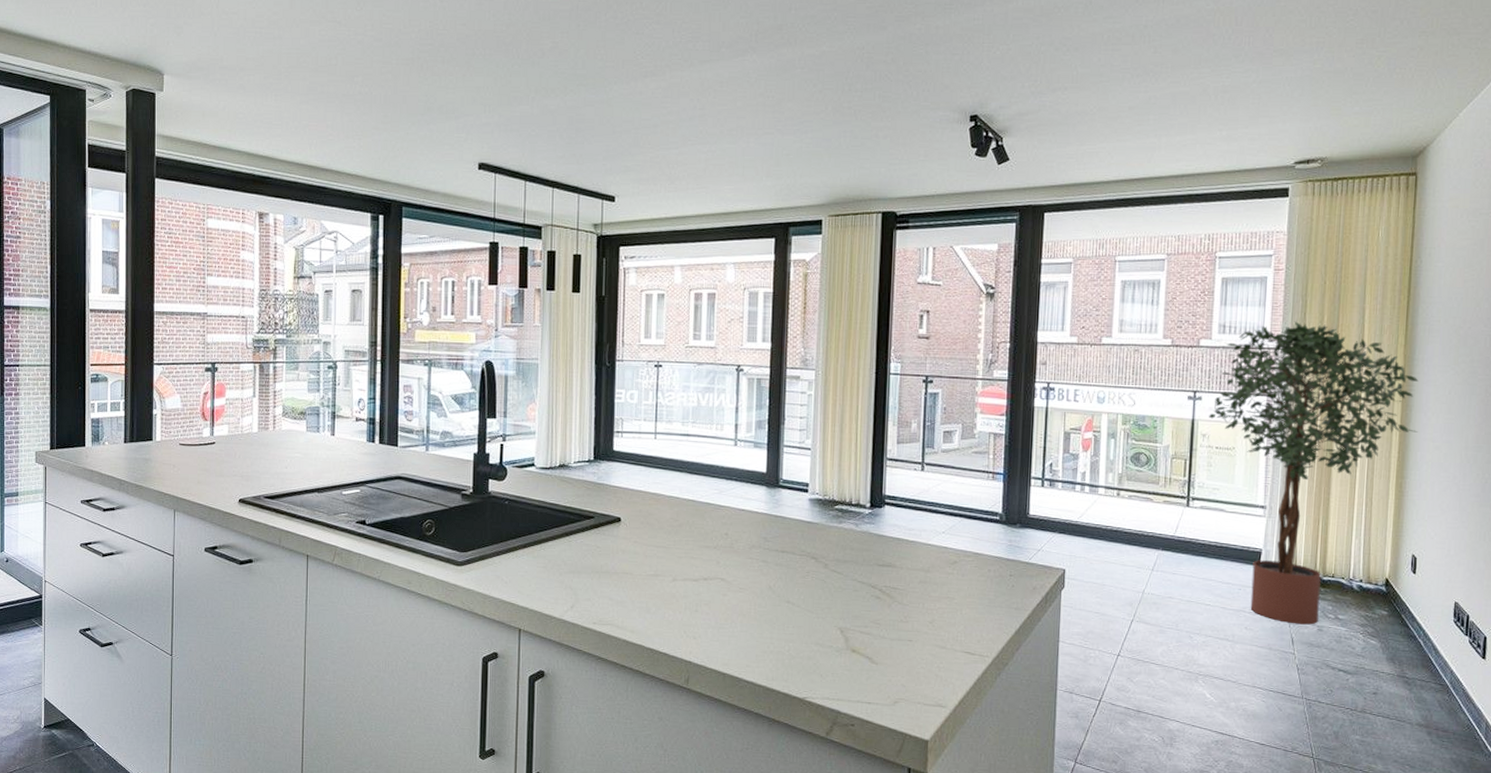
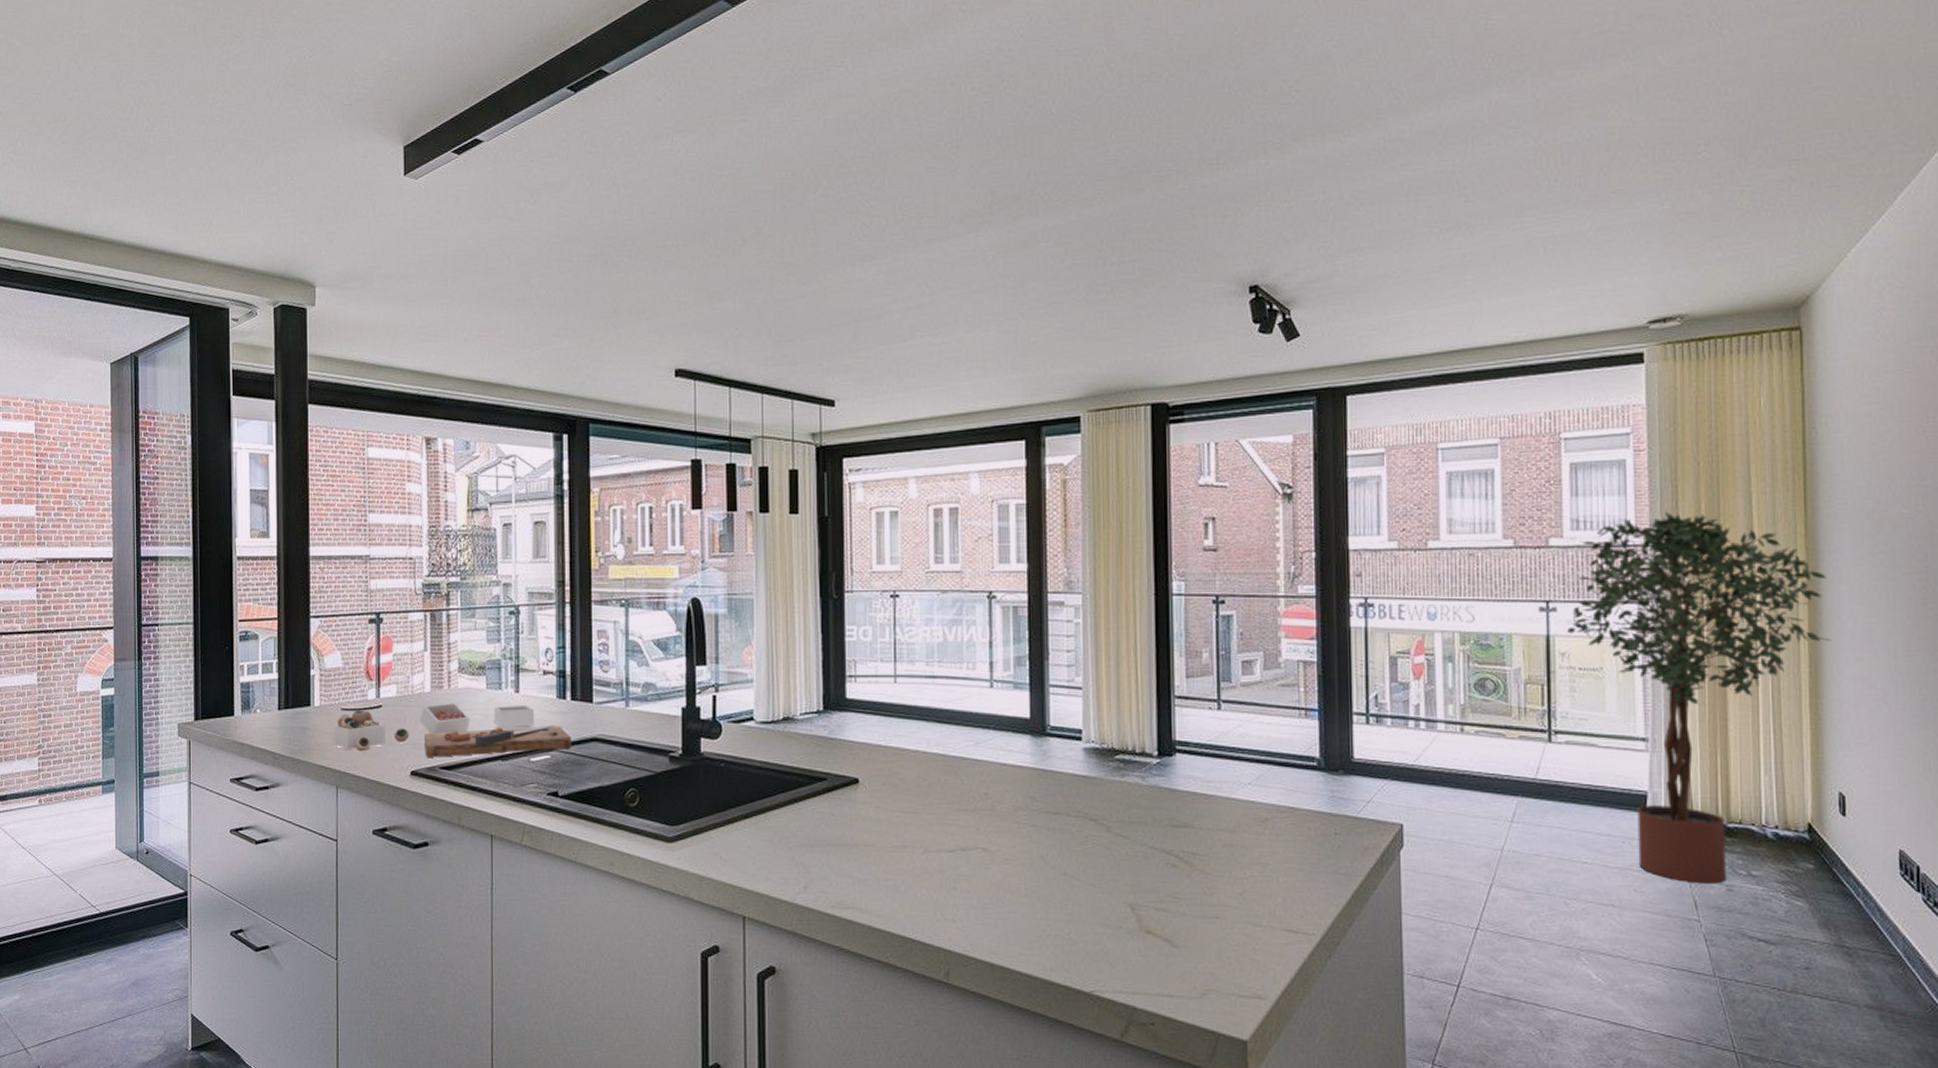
cutting board: none [171,441,379,488] -> present [332,702,572,757]

